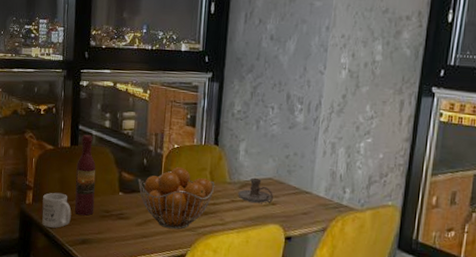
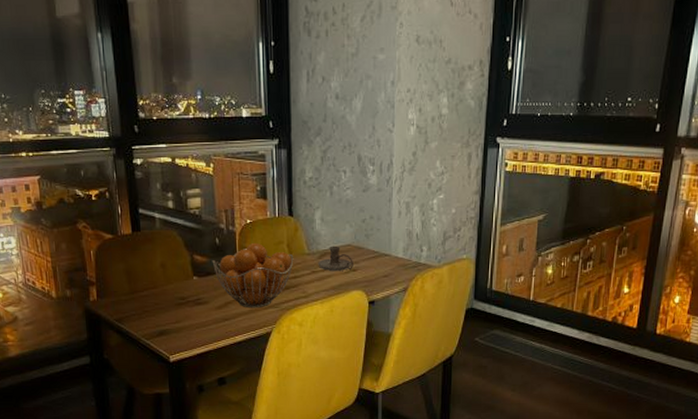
mug: present [42,192,71,228] -> none [109,285,144,323]
wine bottle: present [74,135,96,216] -> none [142,219,168,306]

